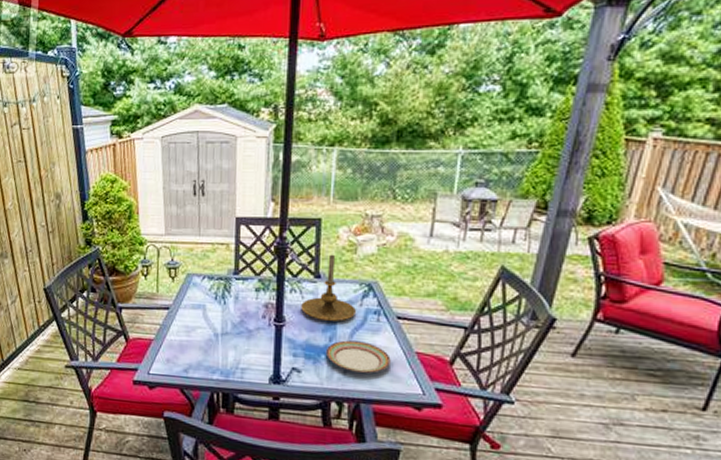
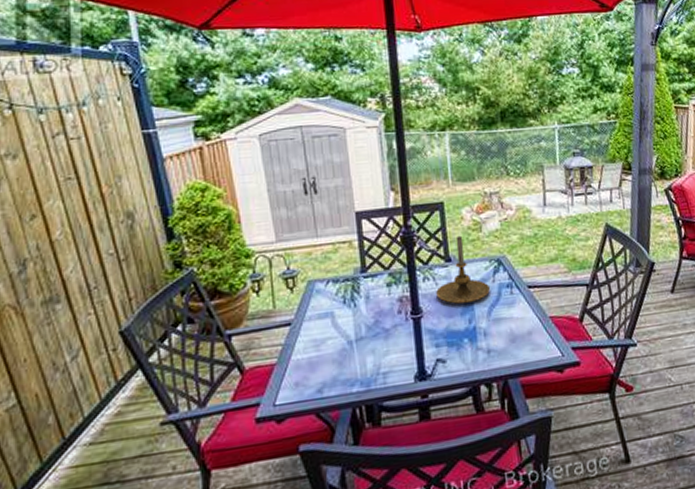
plate: present [325,340,391,373] -> none [467,316,529,349]

